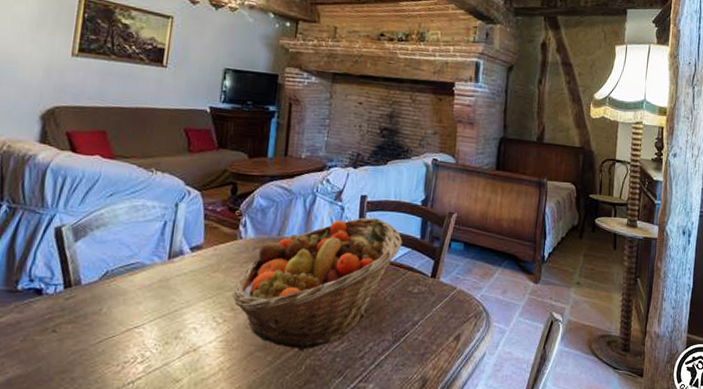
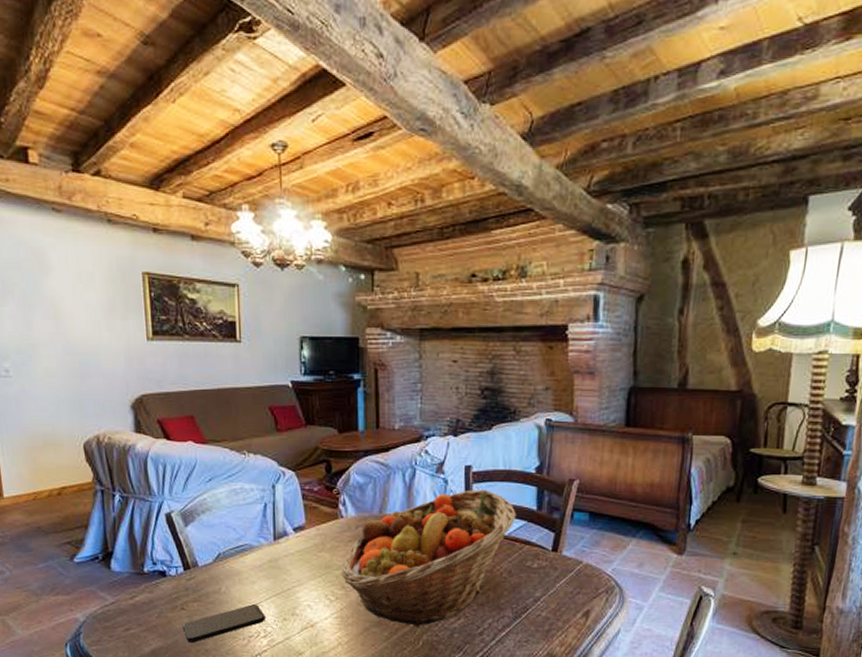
smartphone: none [49,326,146,369] -> present [182,604,265,642]

